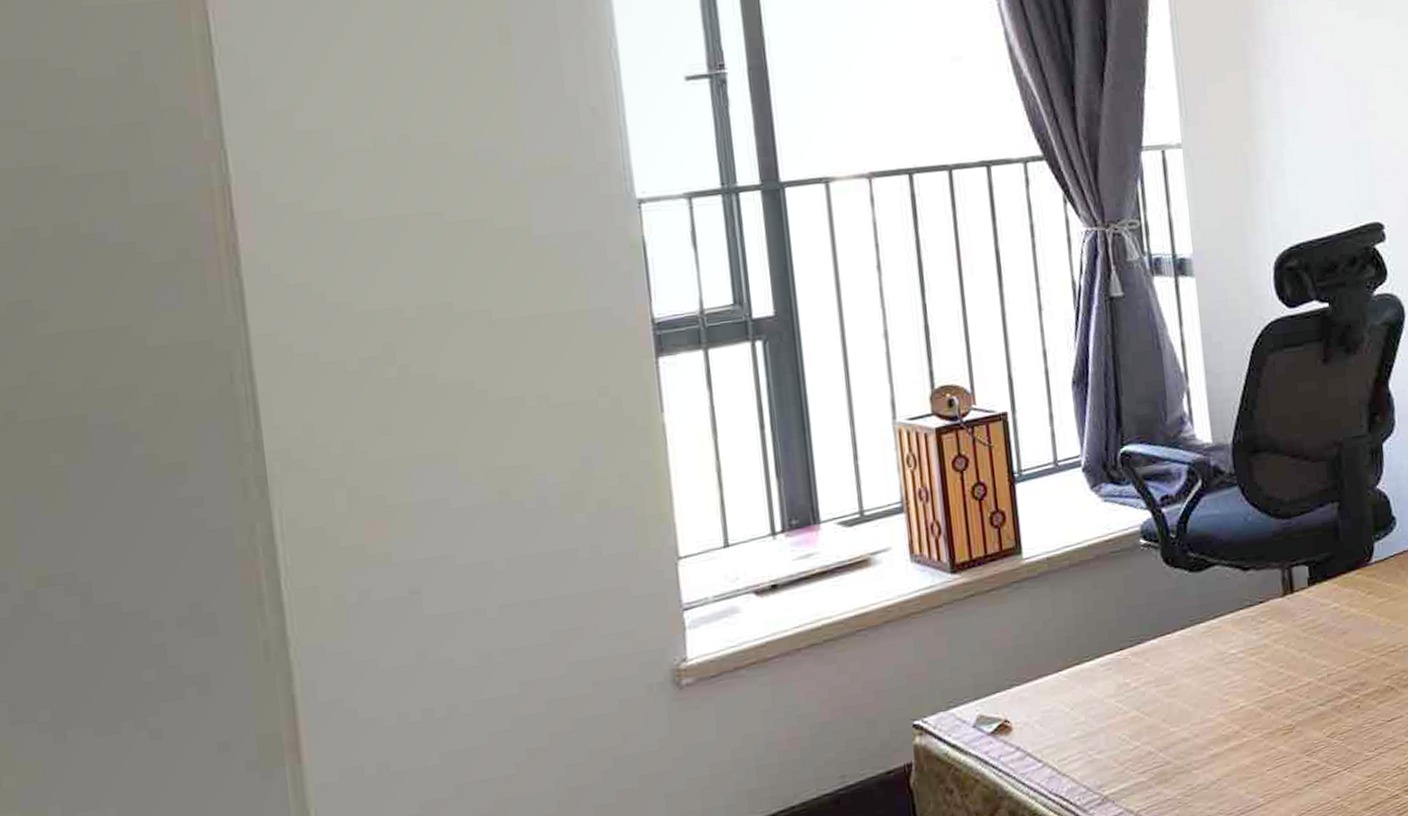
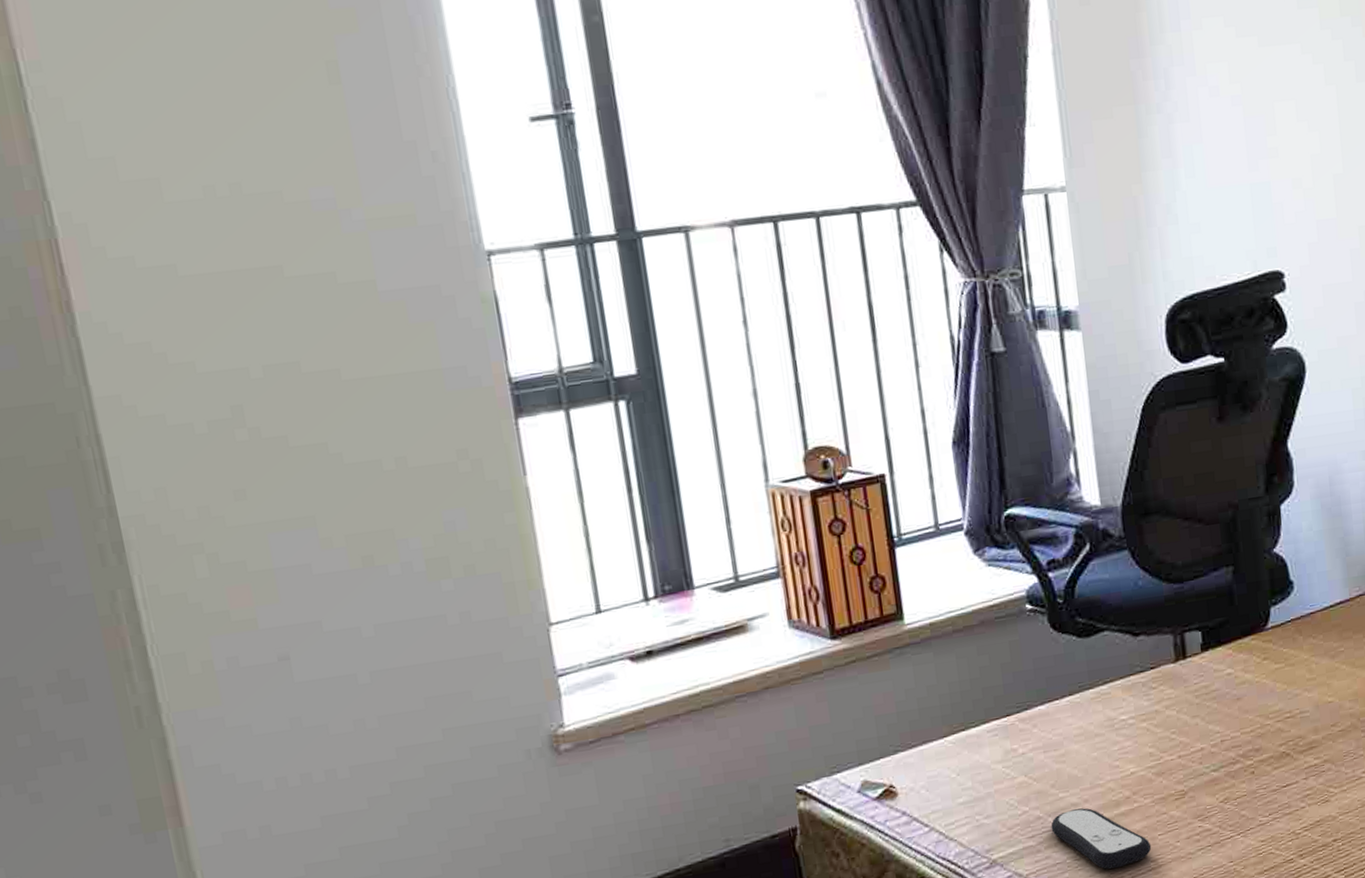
remote control: none [1161,742,1260,806] -> present [1050,808,1152,870]

